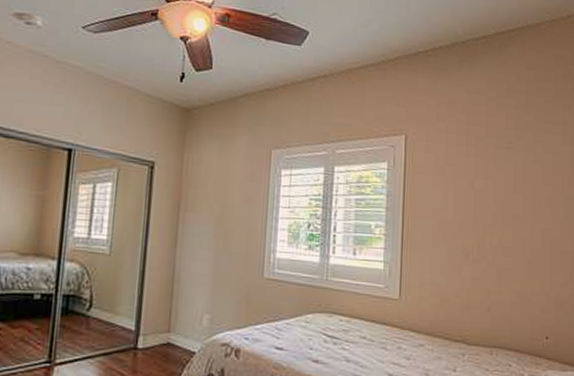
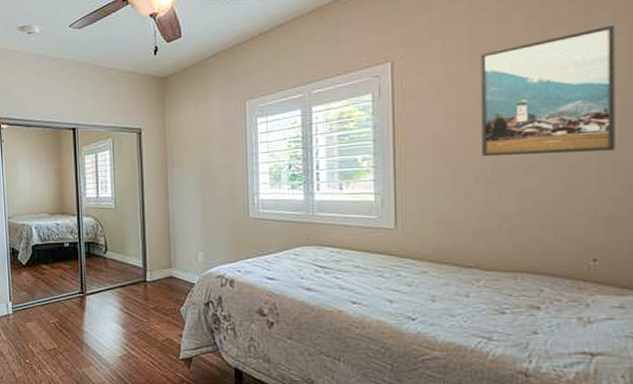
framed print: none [471,136,563,241] -> present [480,25,616,157]

